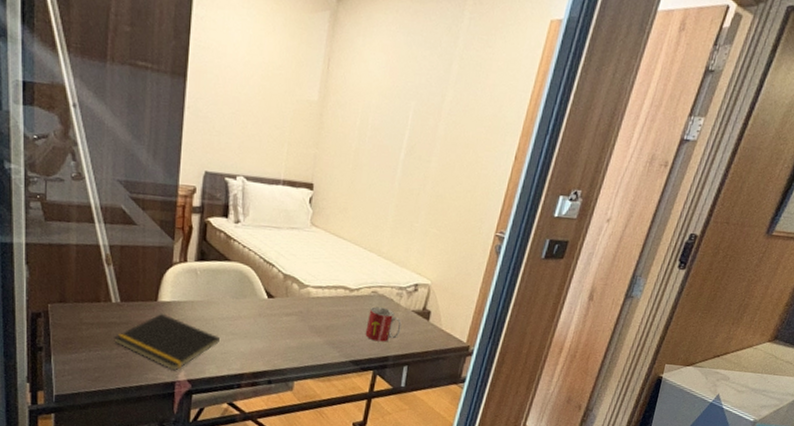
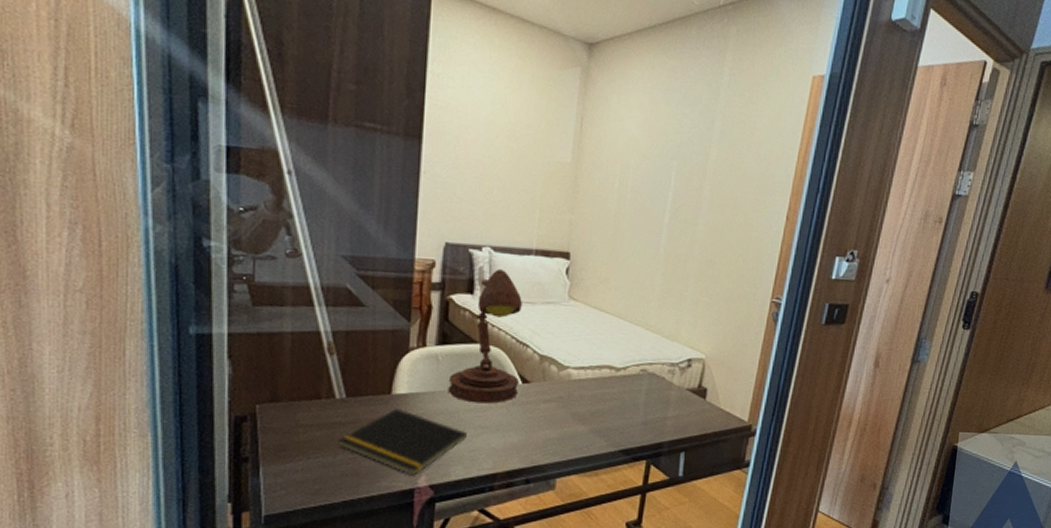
desk lamp: none [204,196,270,314] -> present [448,269,522,404]
mug: present [365,306,402,342] -> none [635,387,676,426]

